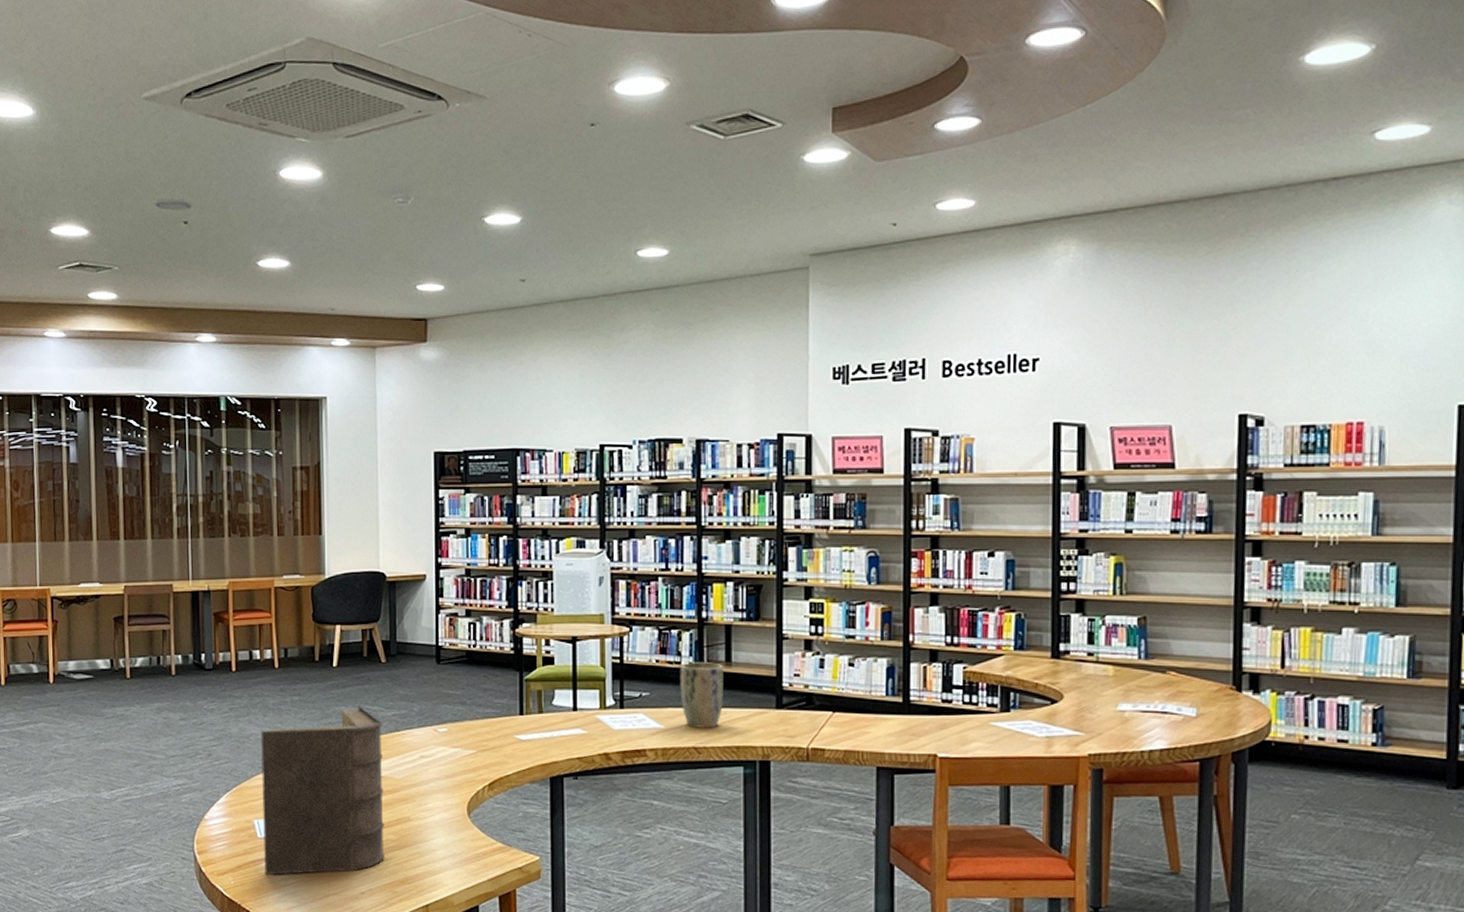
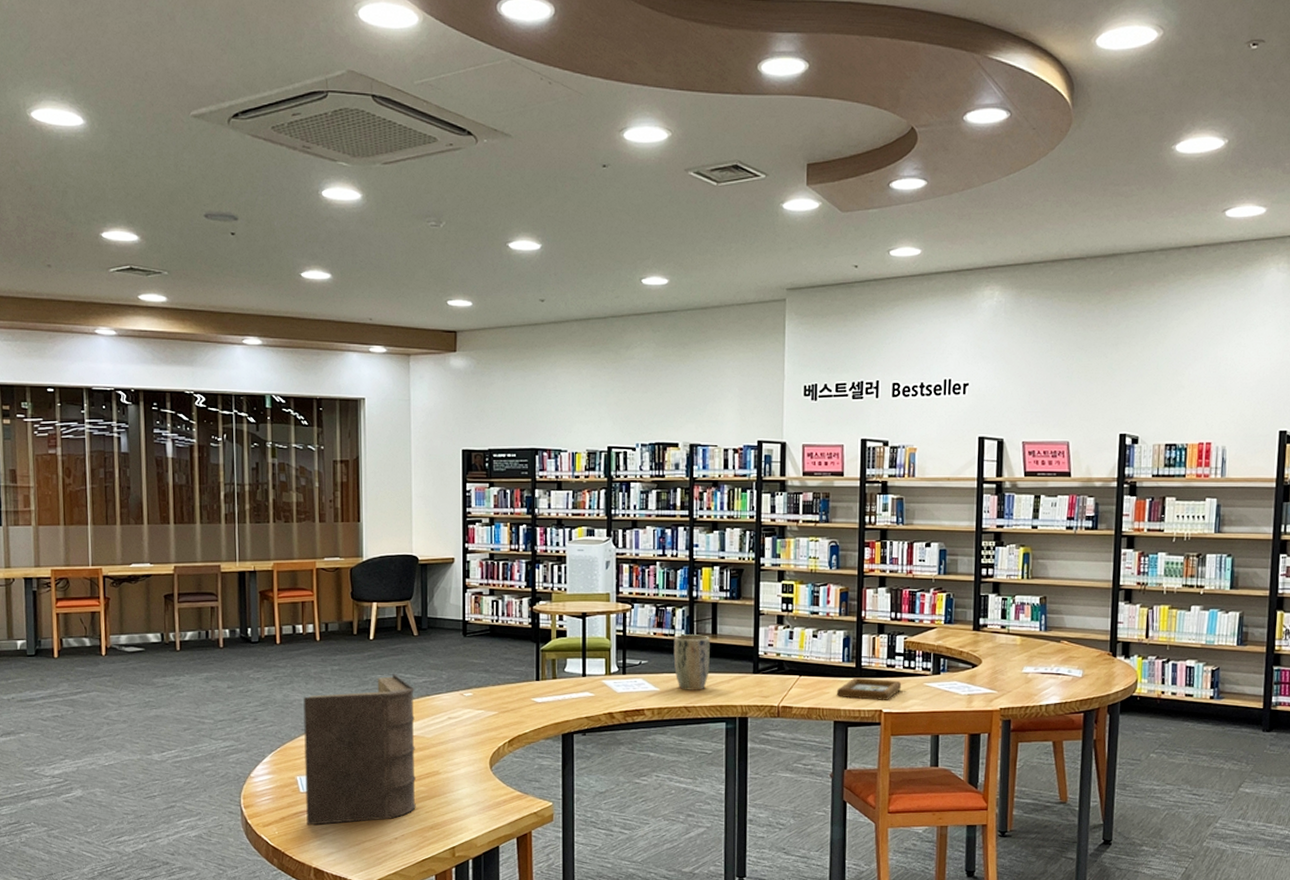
picture frame: none [879,714,961,743] -> present [836,677,902,700]

